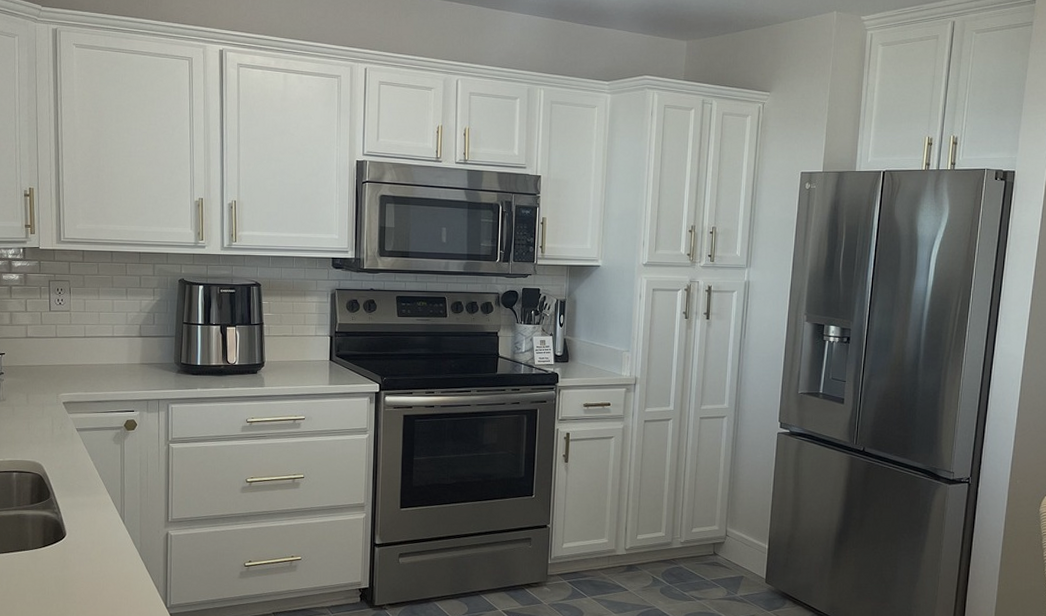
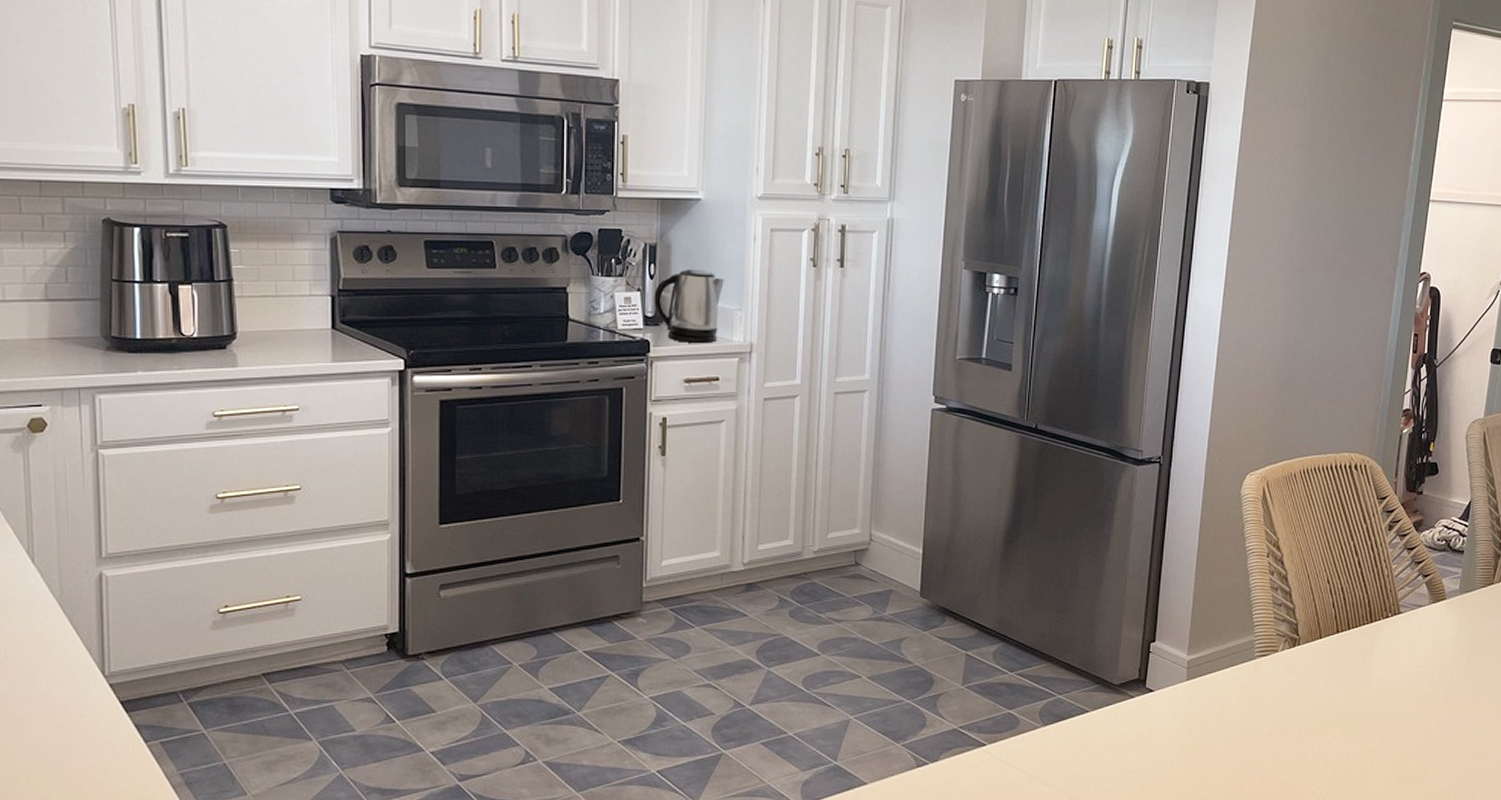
kettle: none [562,320,616,377] -> present [654,269,724,344]

